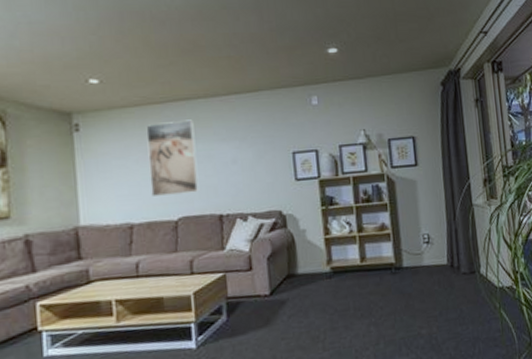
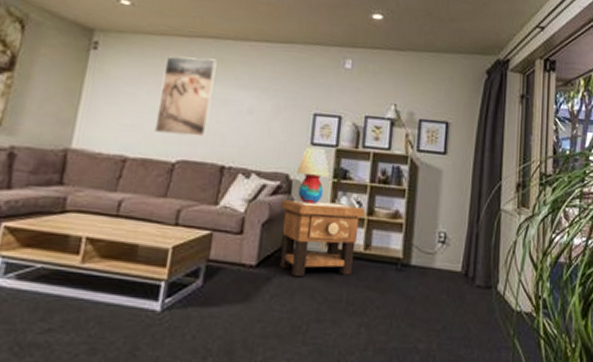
side table: none [279,226,356,297] -> present [279,200,365,278]
table lamp: none [288,182,317,233] -> present [297,147,329,204]

